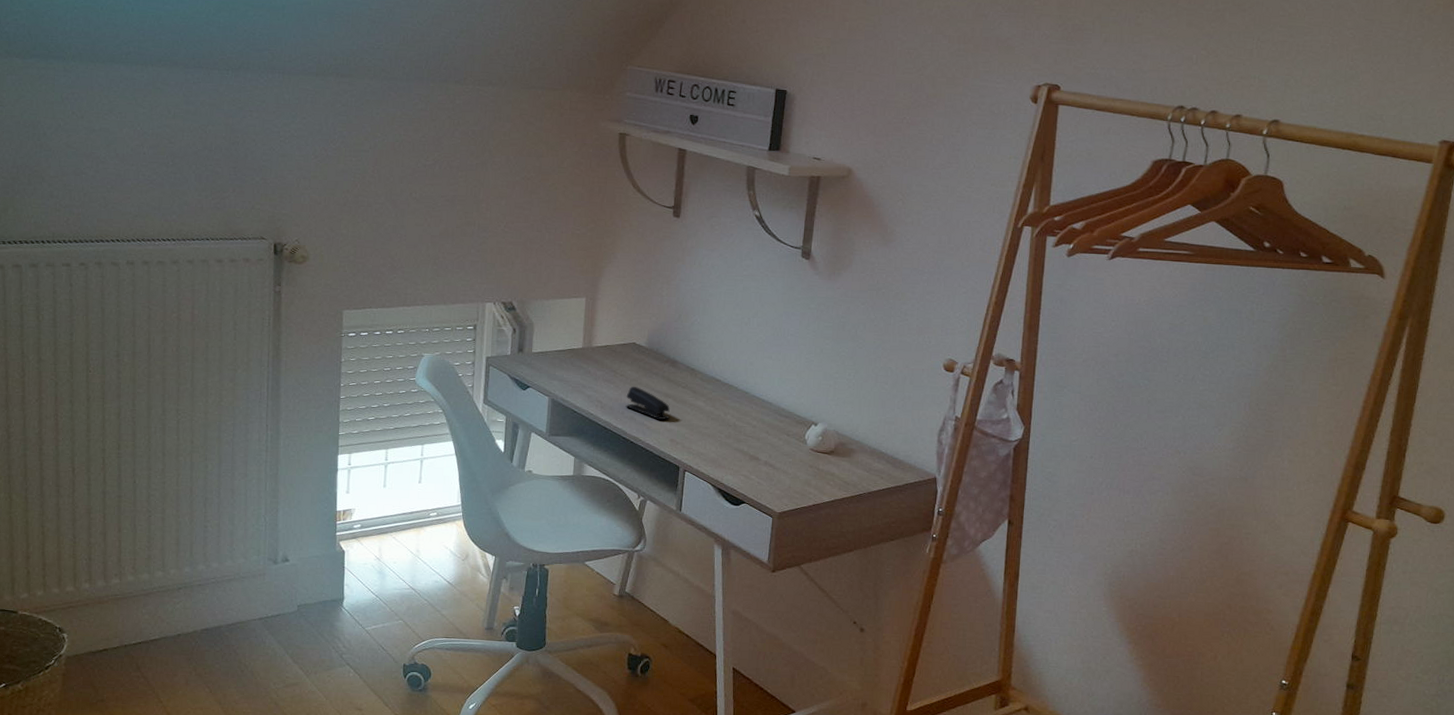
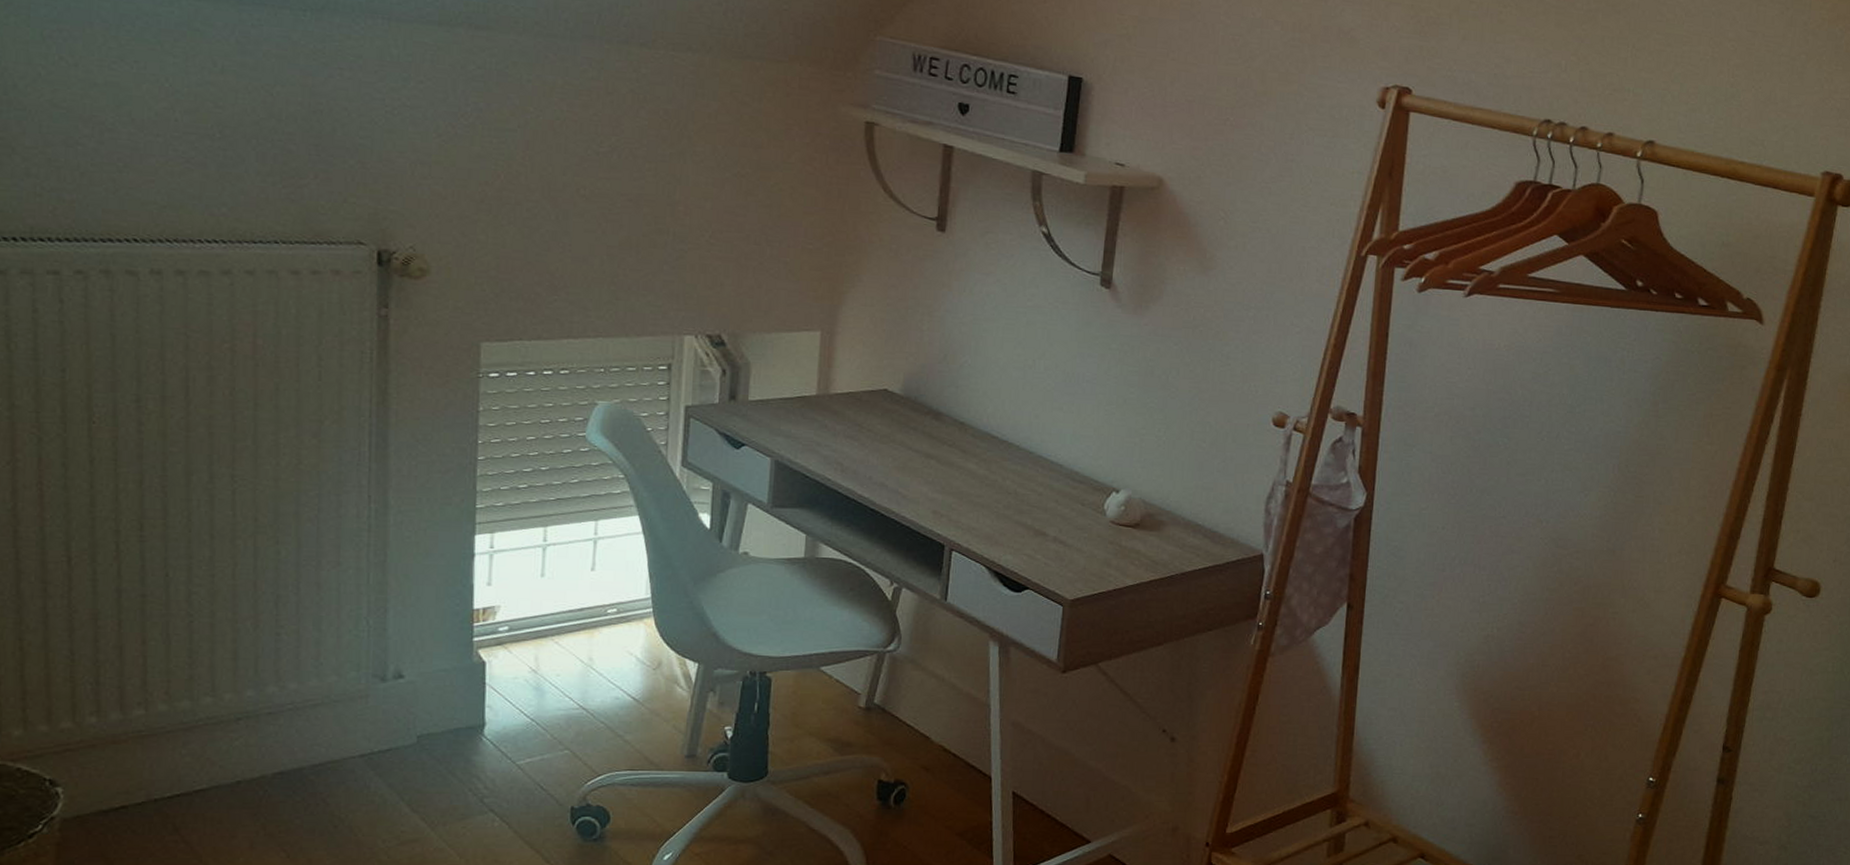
stapler: present [625,387,670,420] -> none [874,445,933,486]

